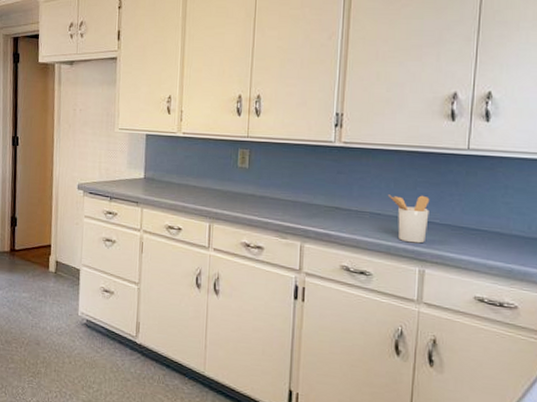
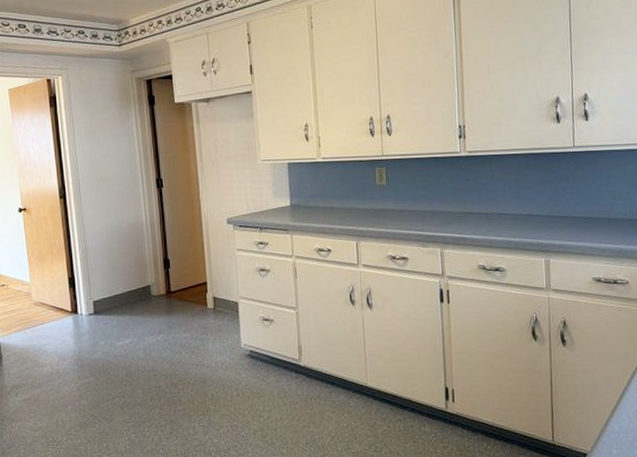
utensil holder: present [389,194,430,244] -> none [512,192,548,237]

